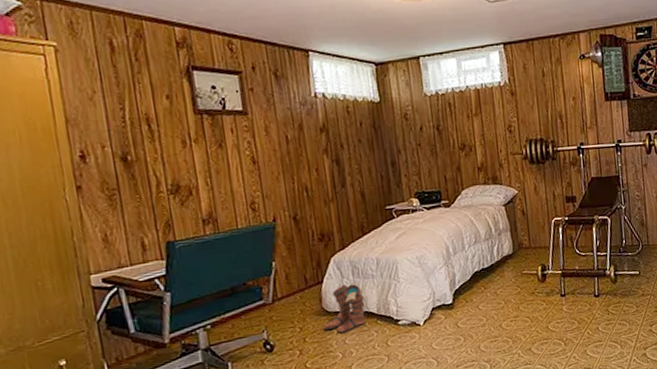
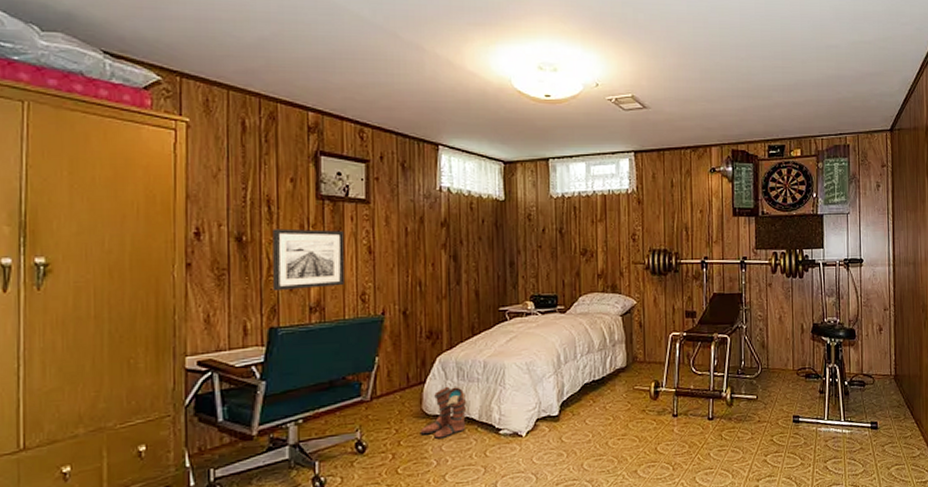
wall art: none [155,143,233,207] -> present [272,228,345,292]

